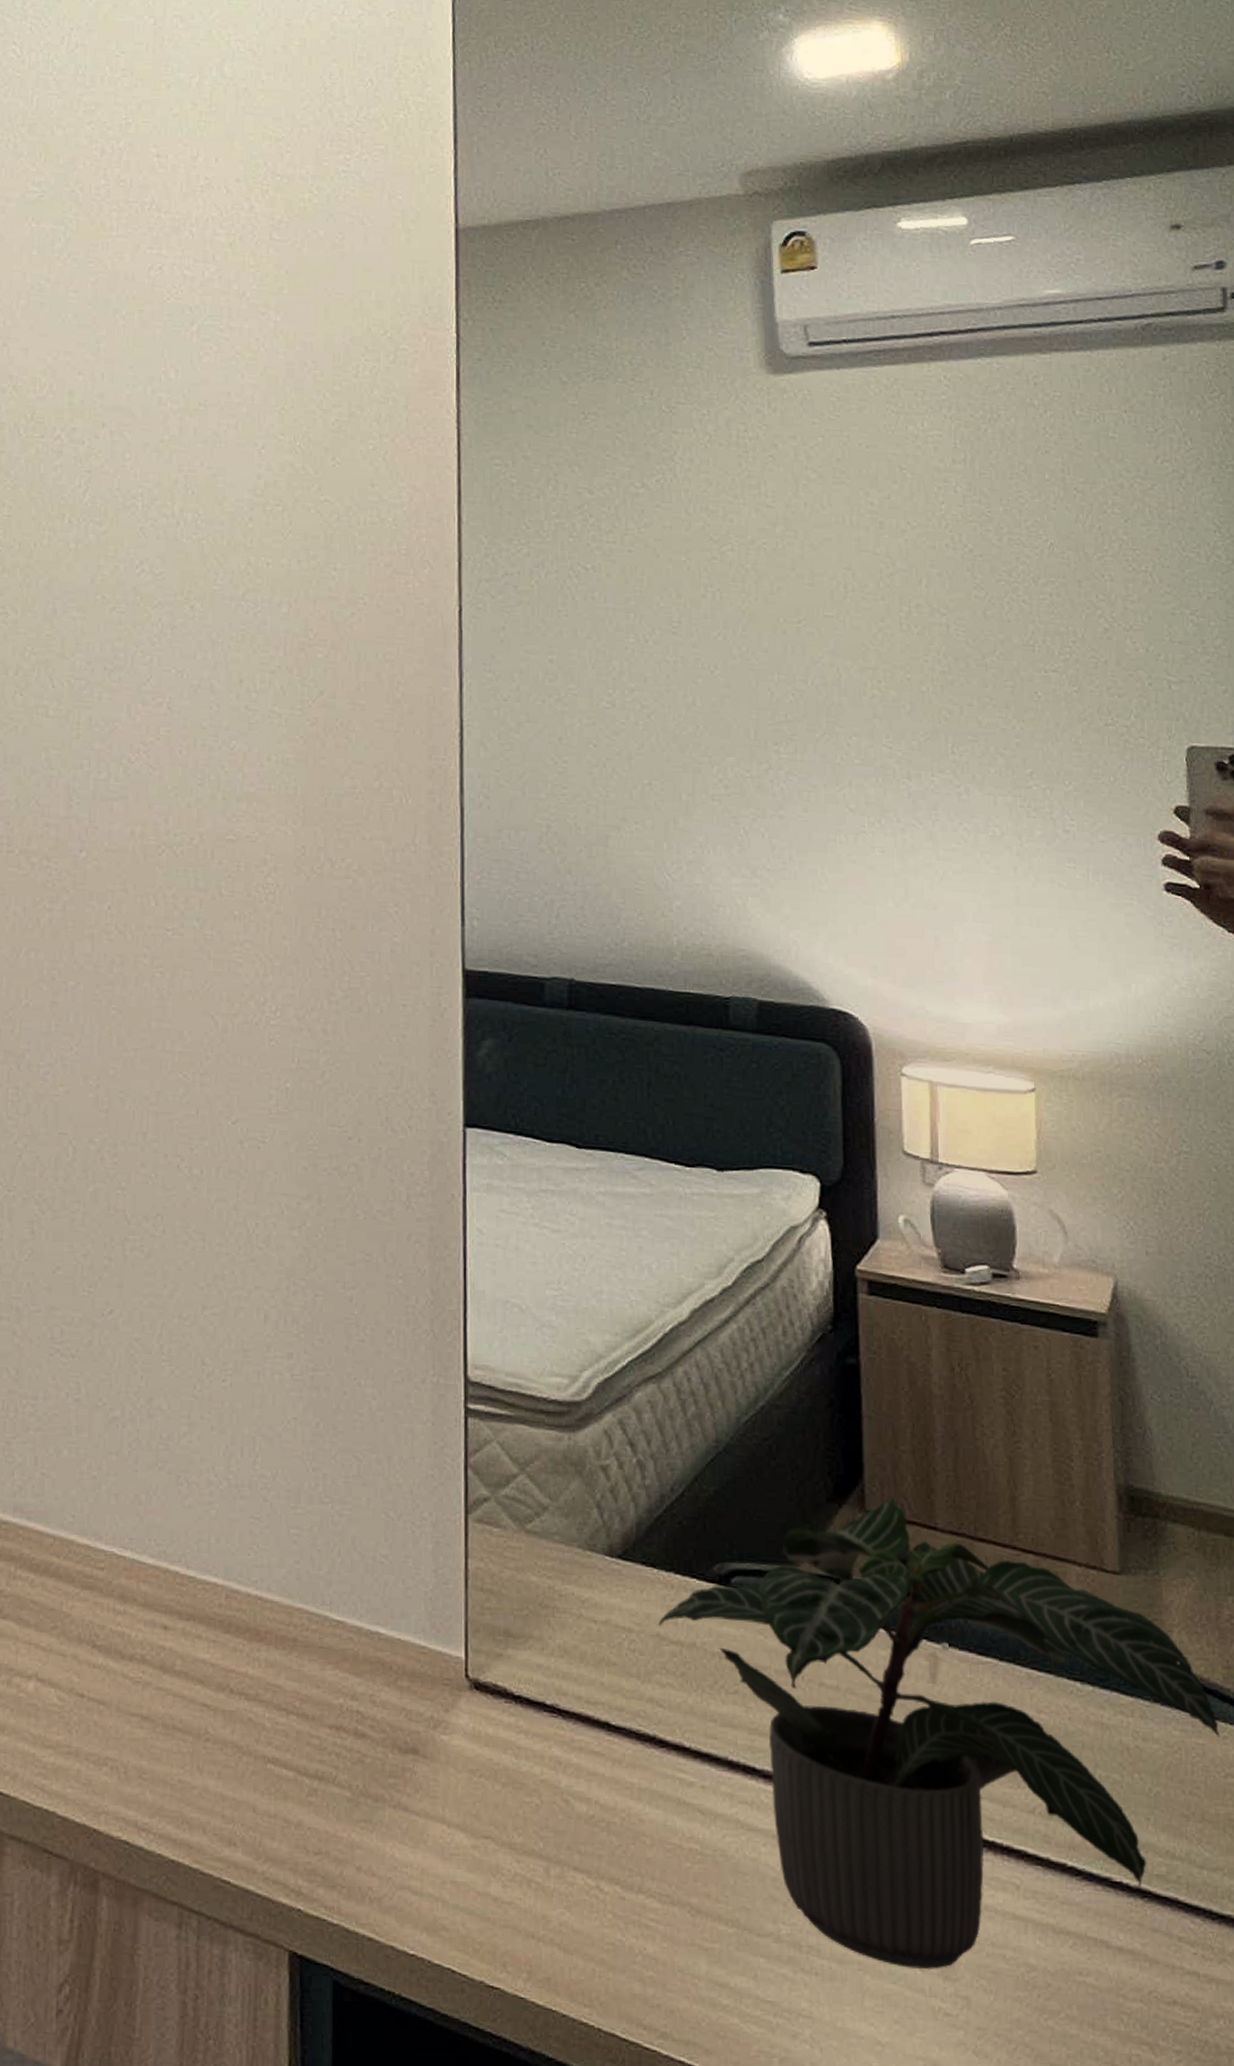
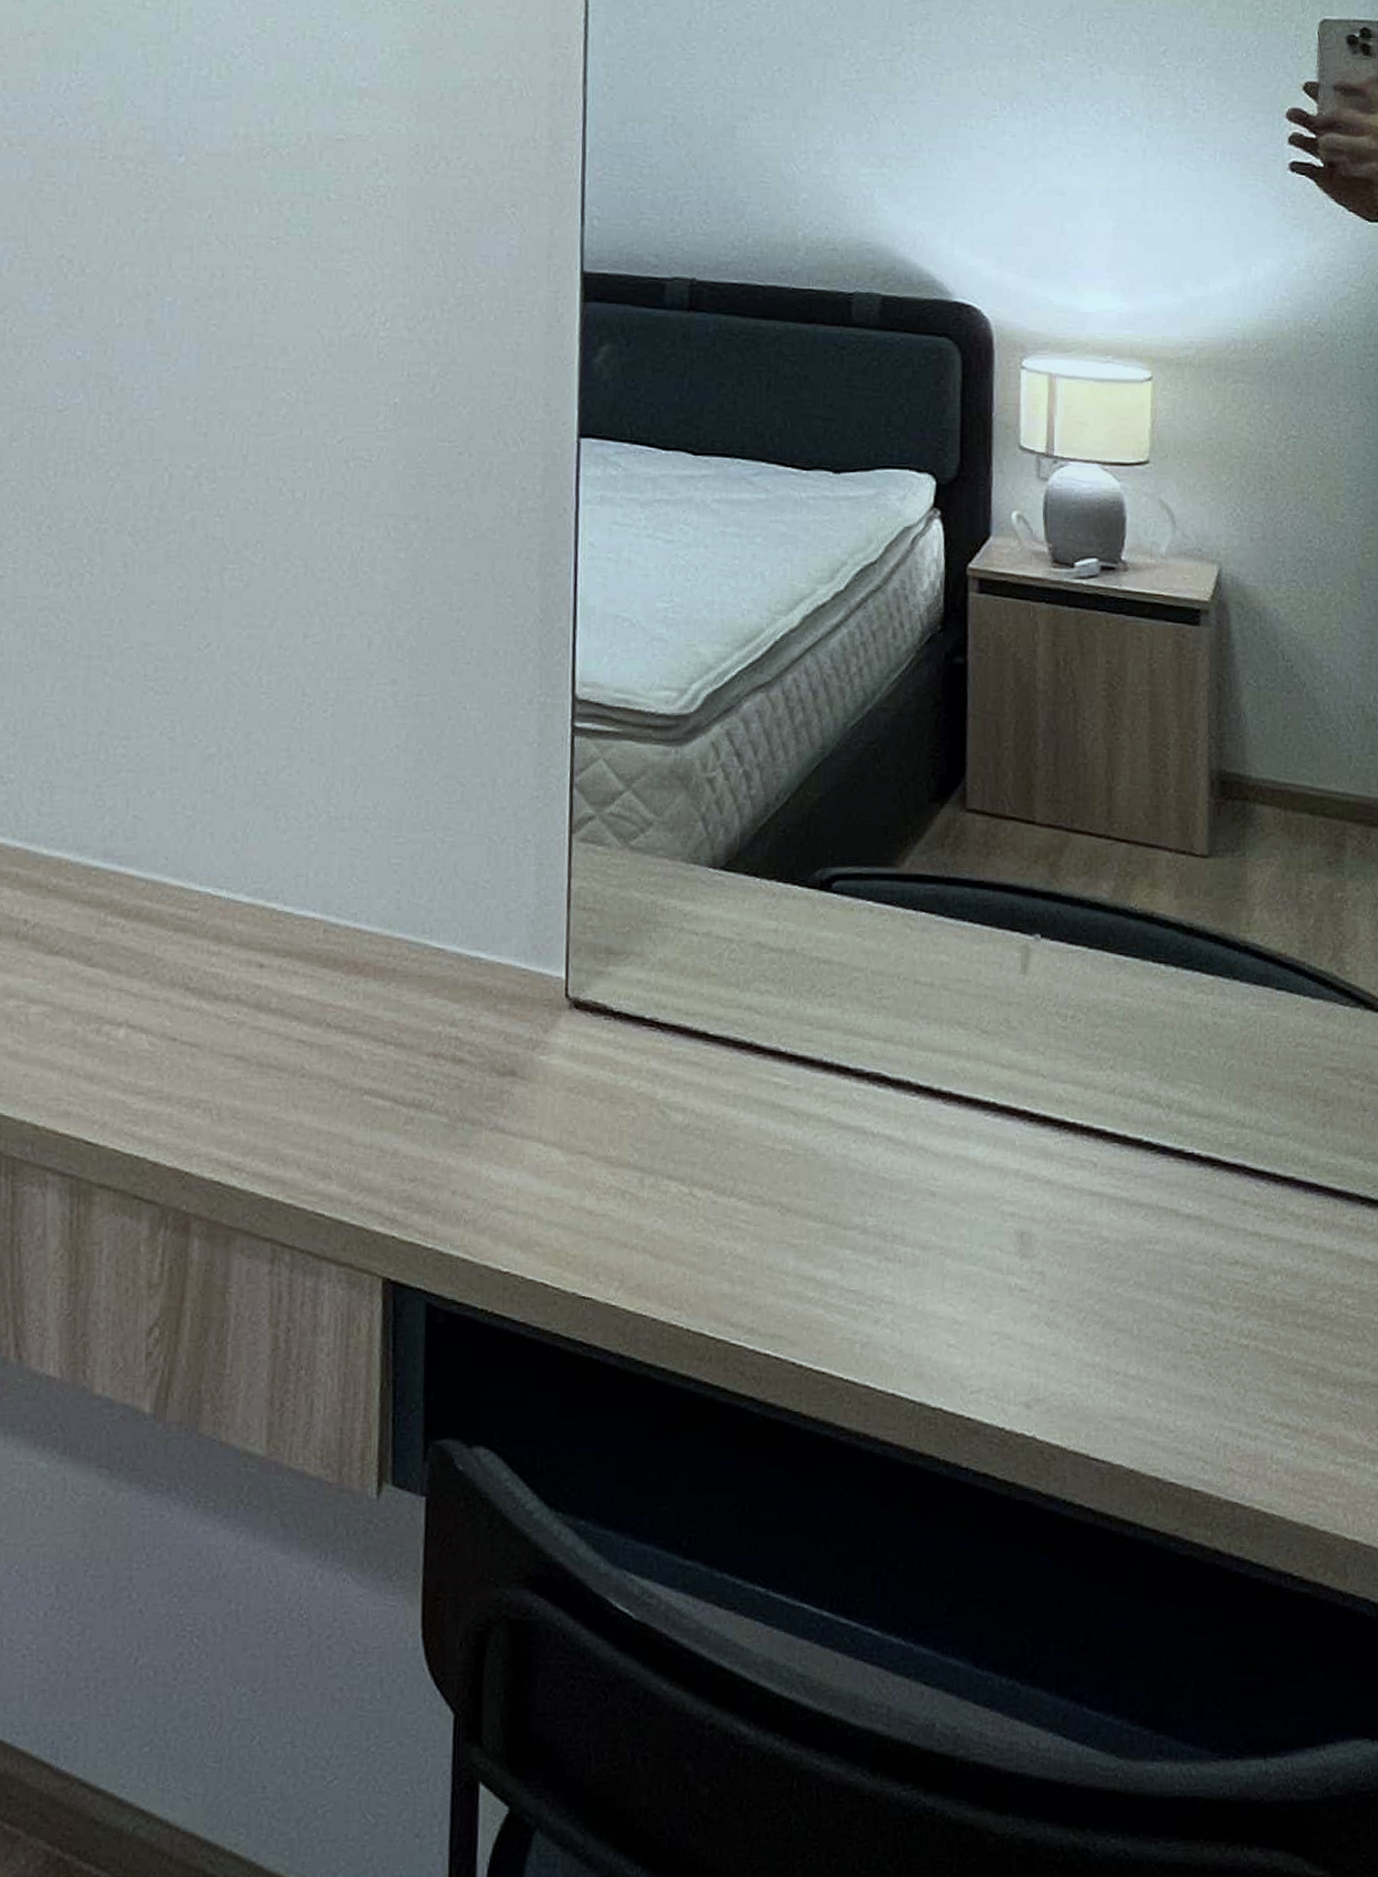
potted plant: present [658,1498,1221,1969] -> none [759,795,1294,1249]

